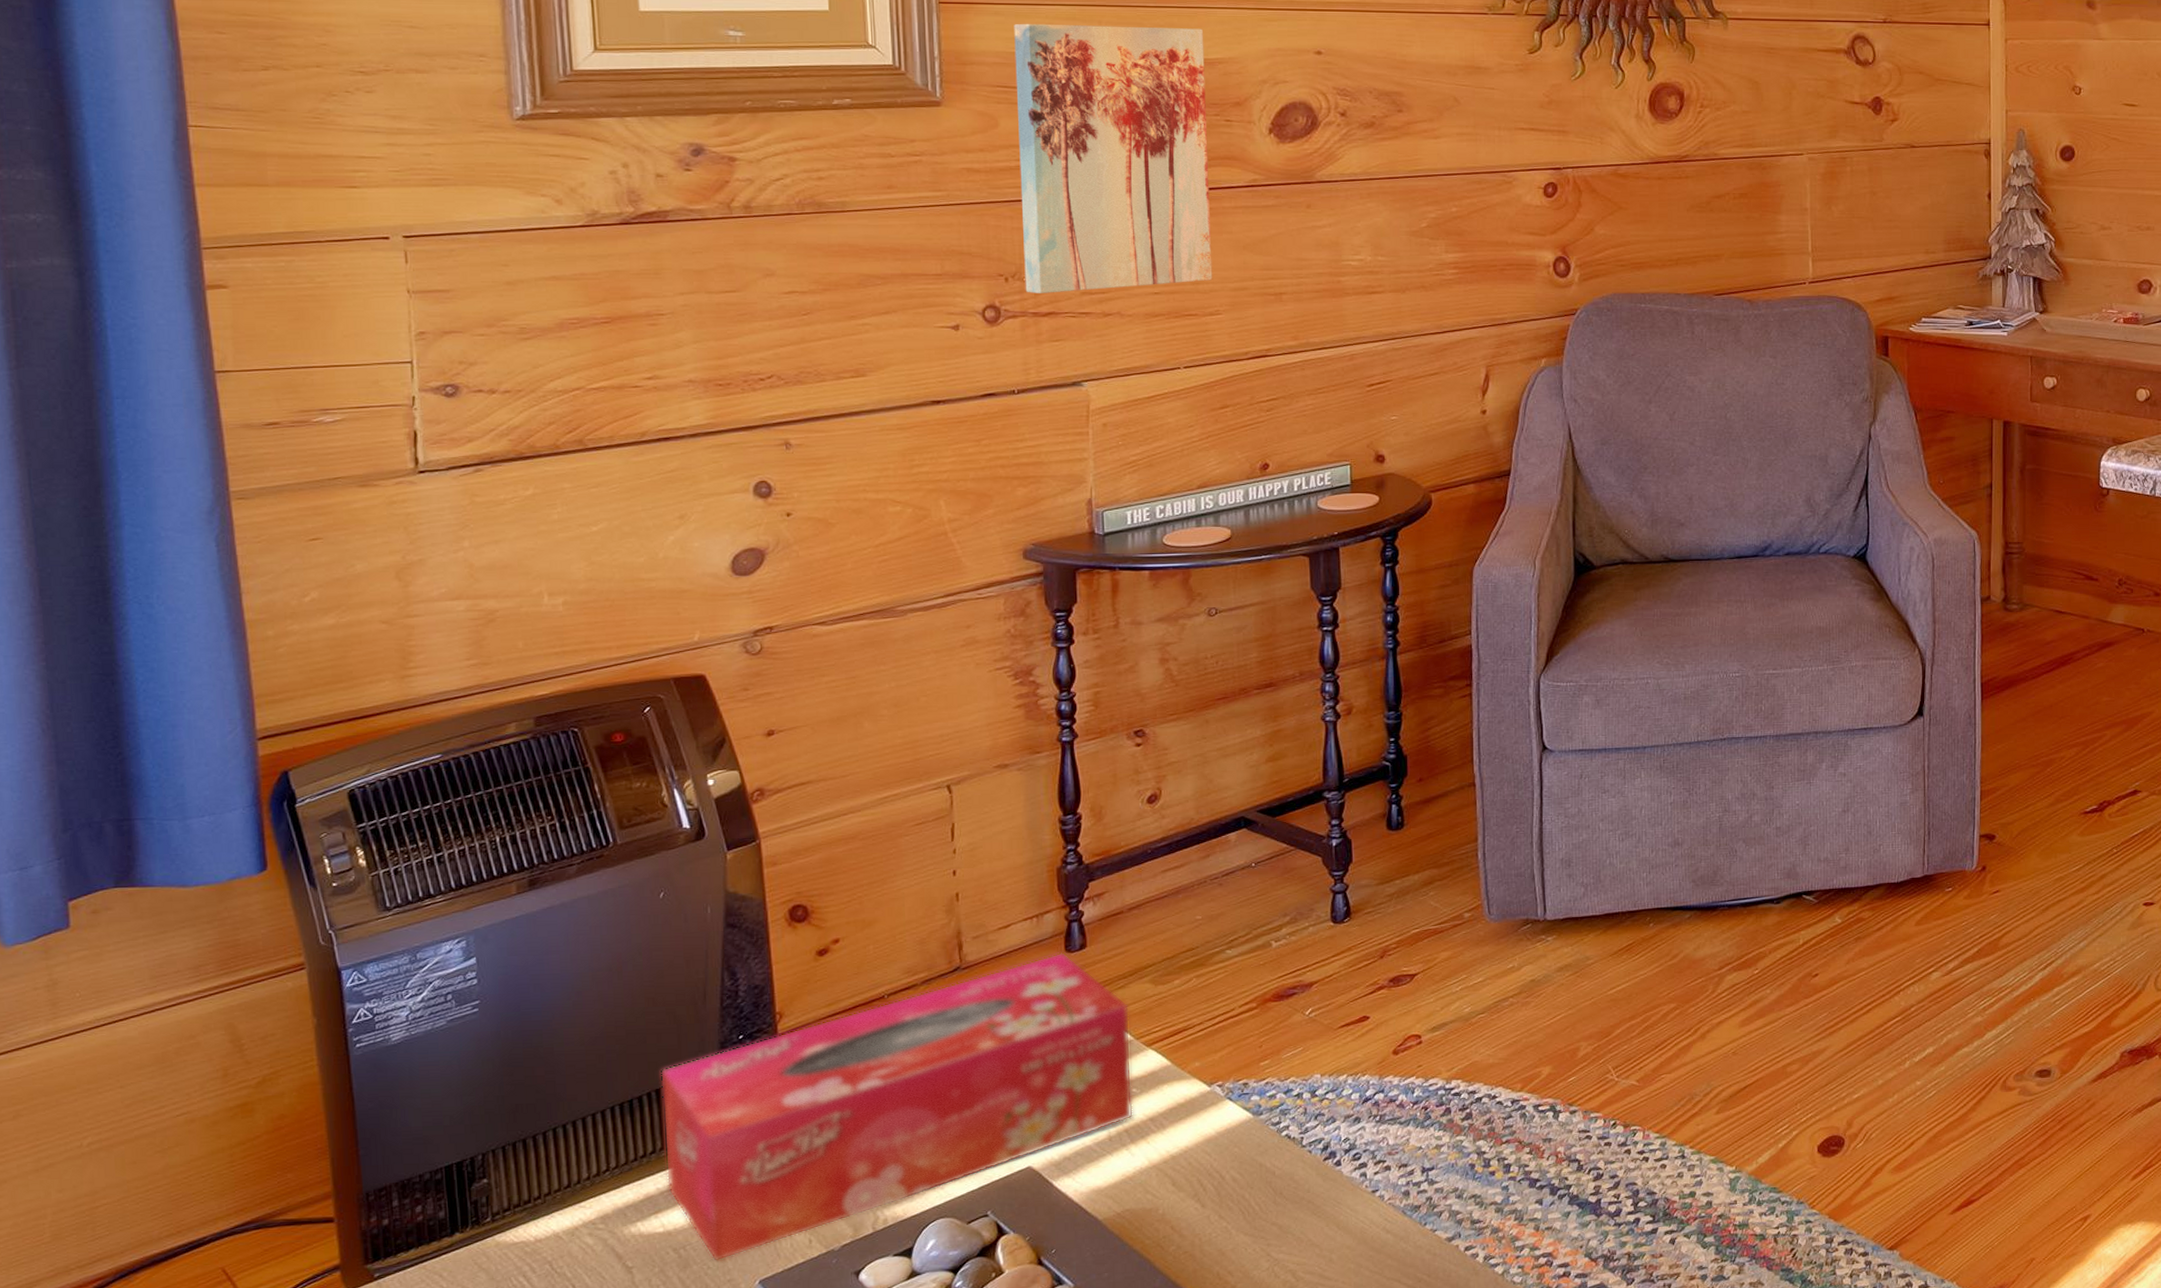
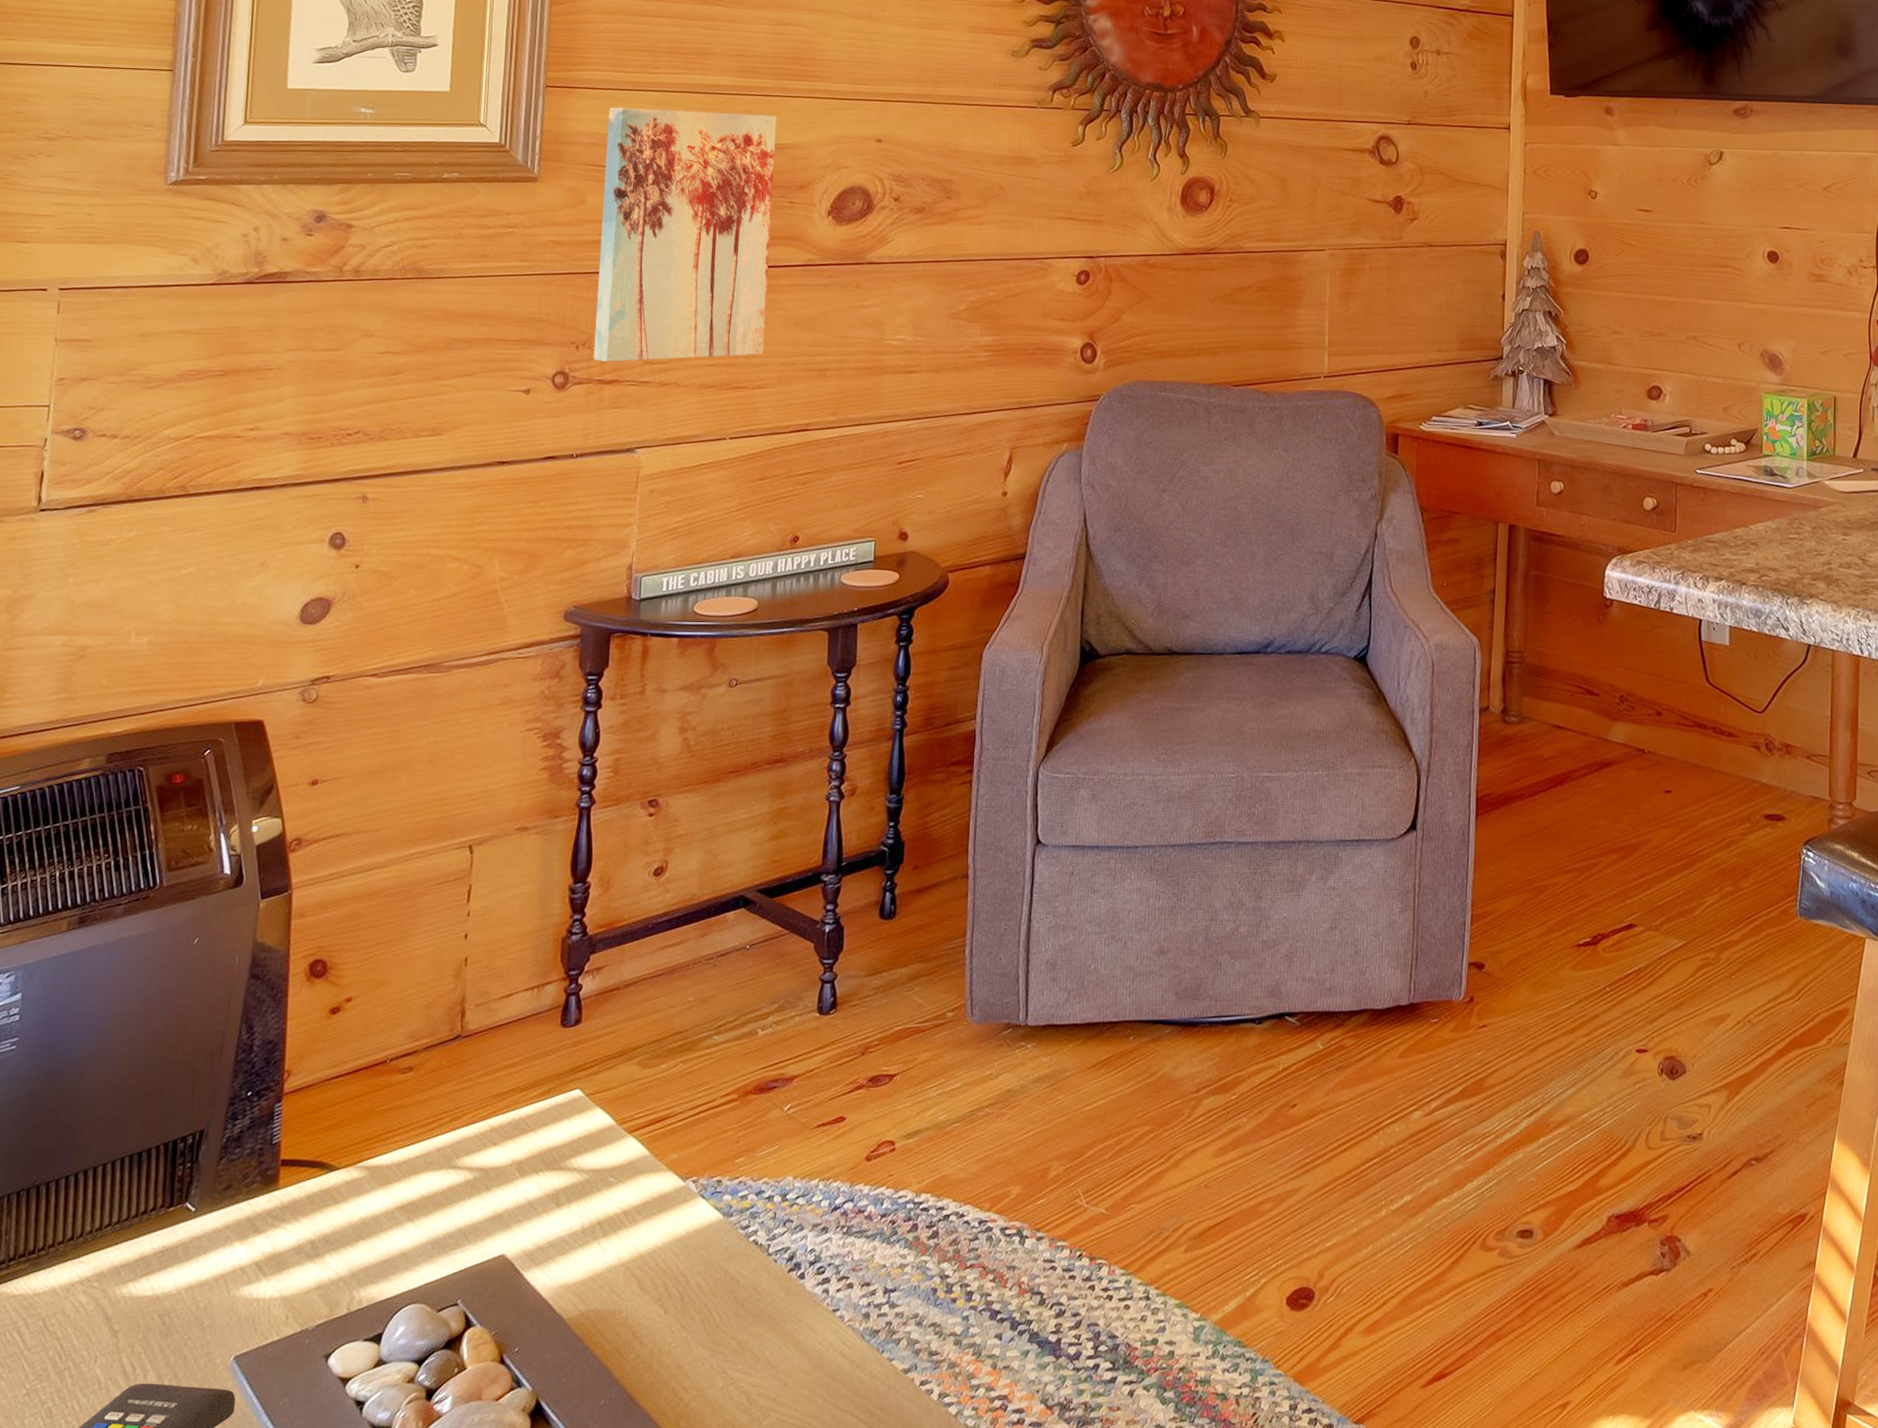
tissue box: present [660,952,1133,1261] -> none [162,1027,616,1332]

